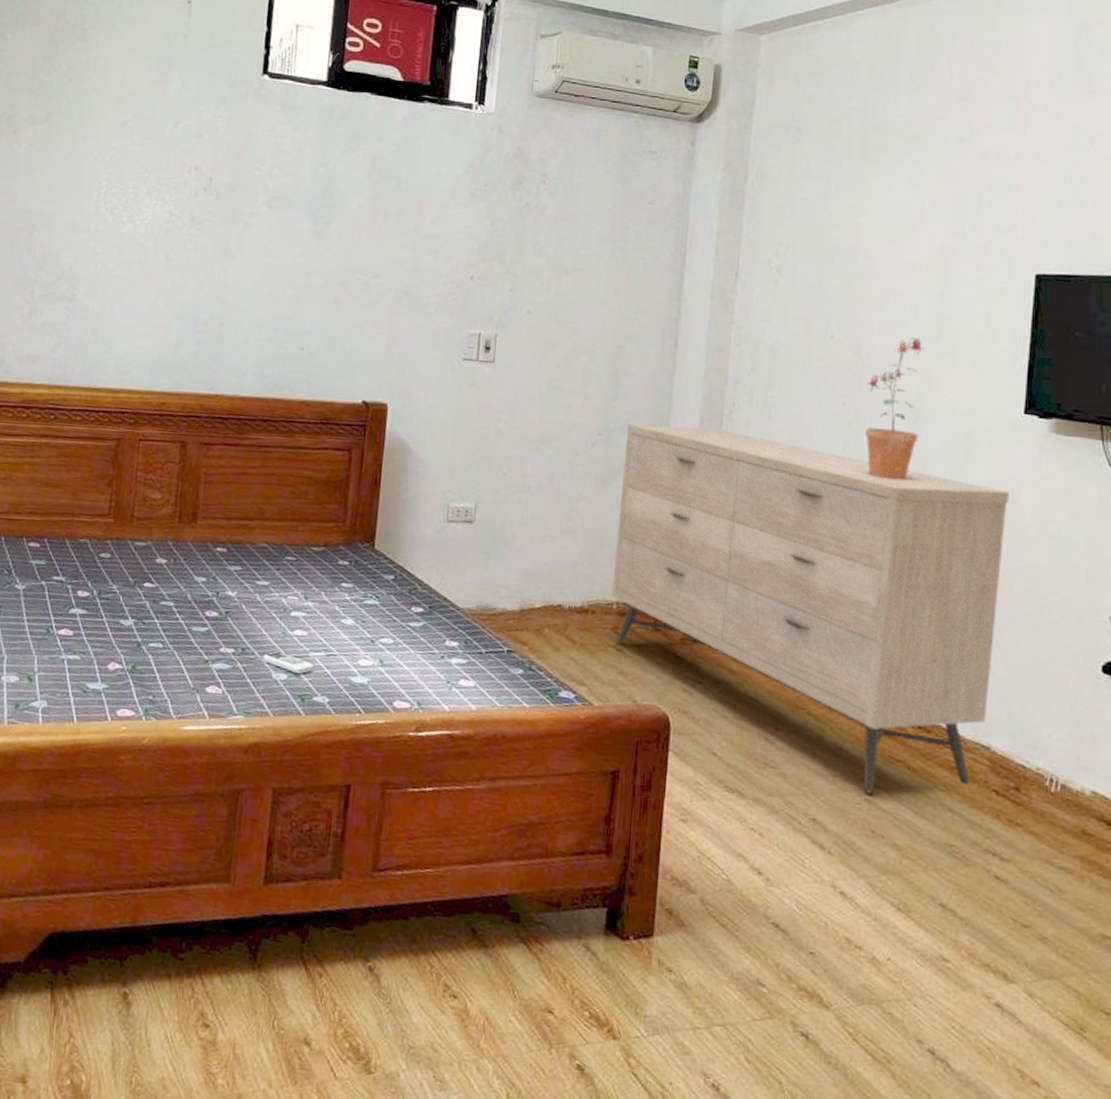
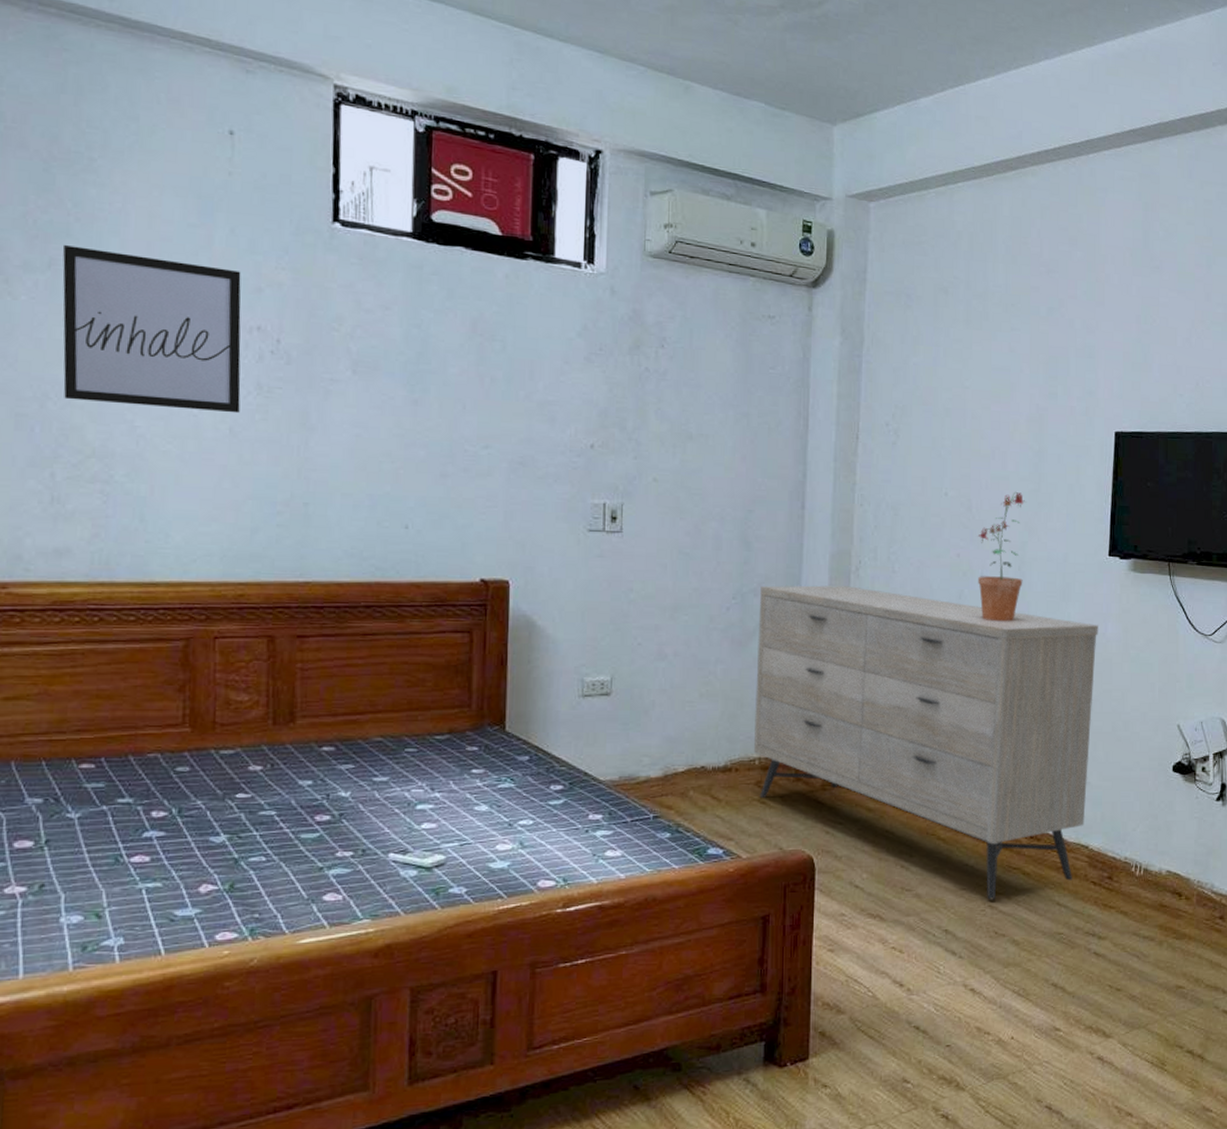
wall art: none [47,101,187,243] -> present [62,245,241,414]

